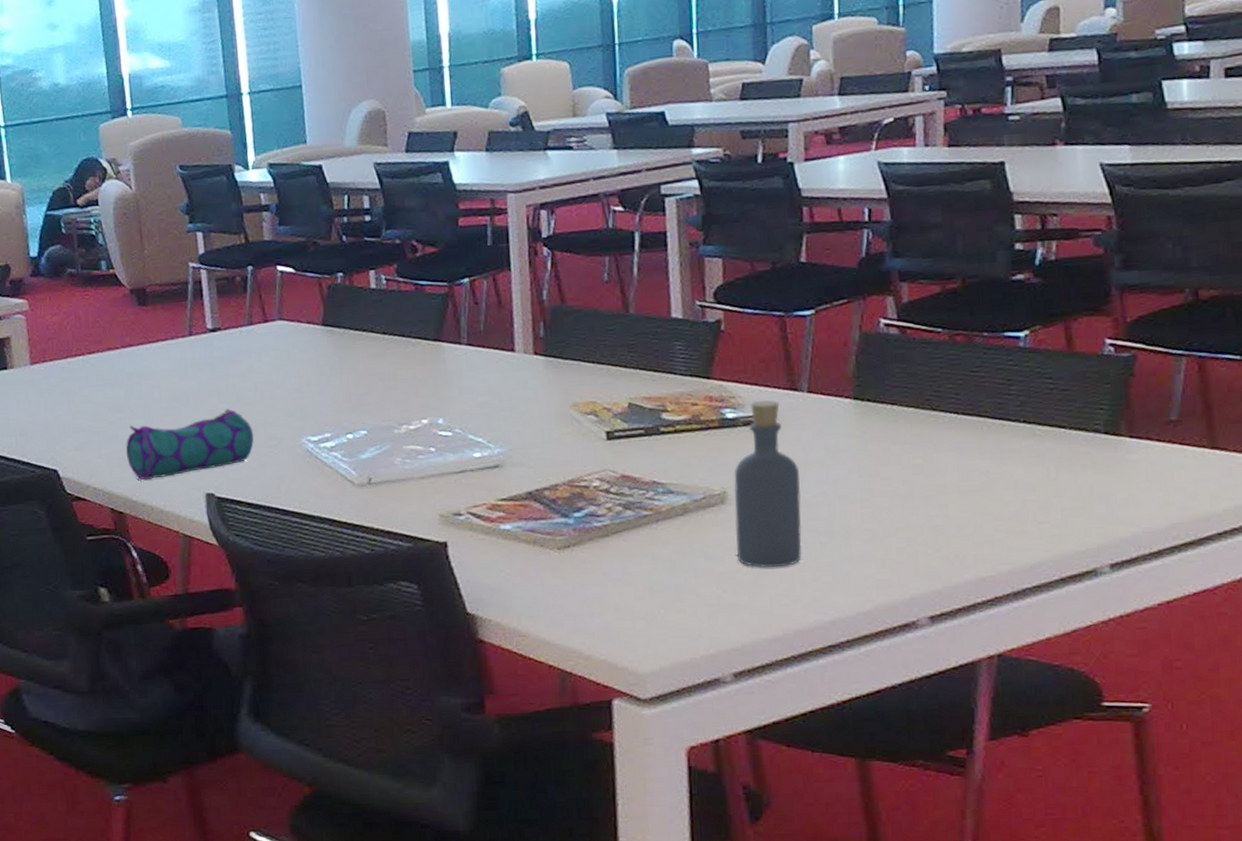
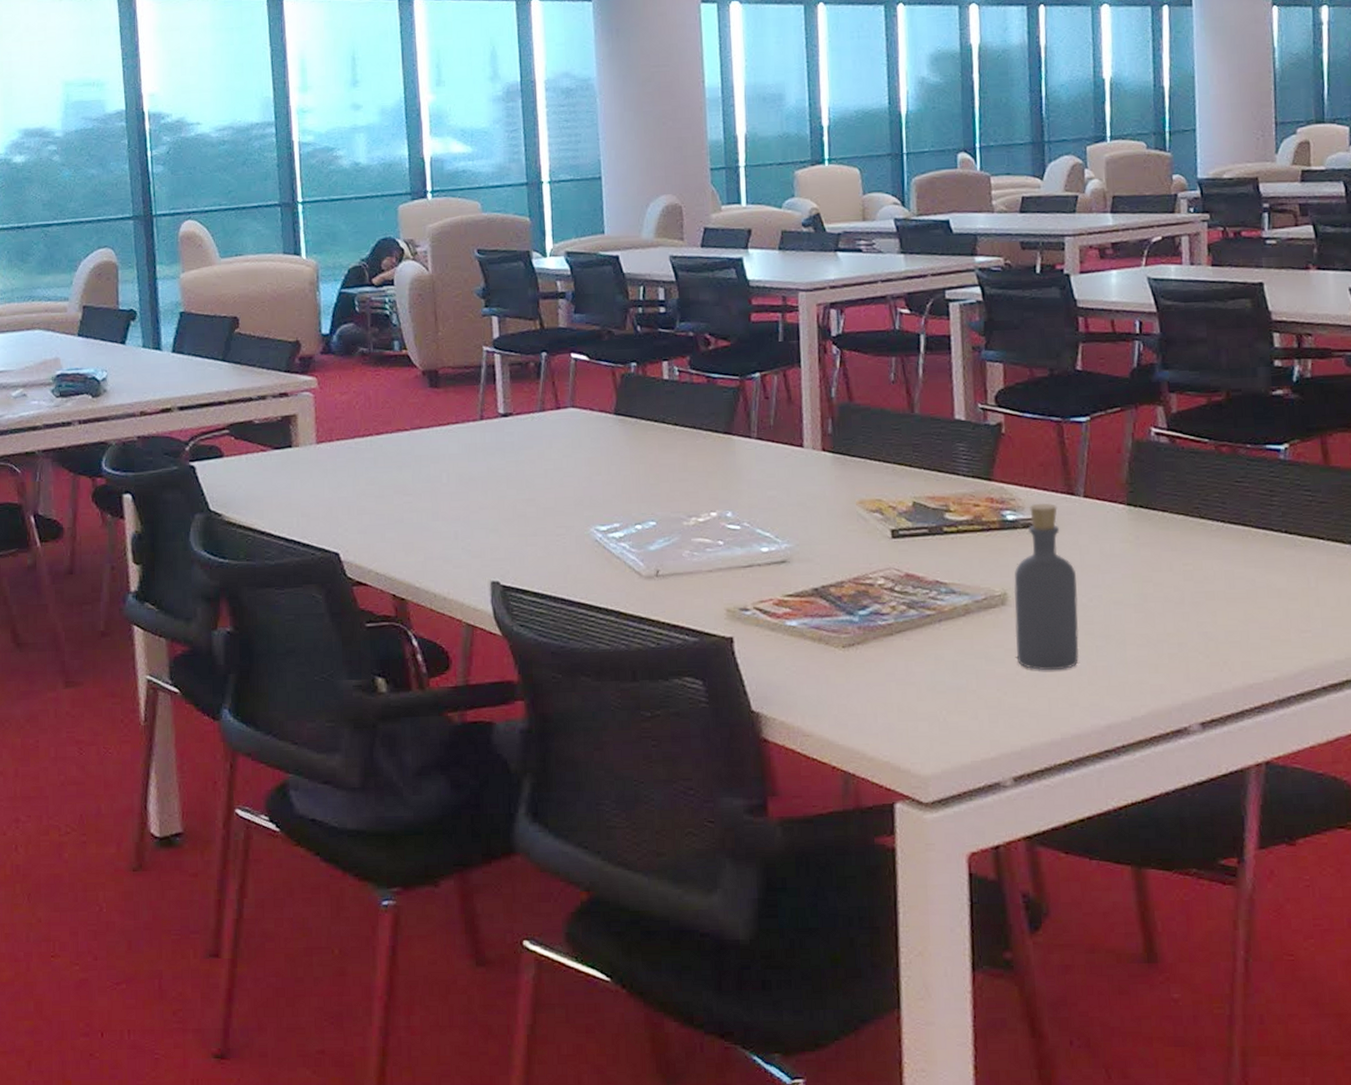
pencil case: present [126,409,254,481] -> none [411,495,542,567]

